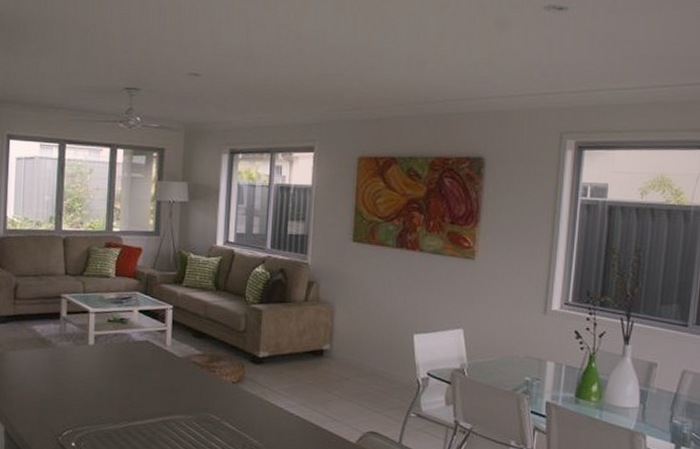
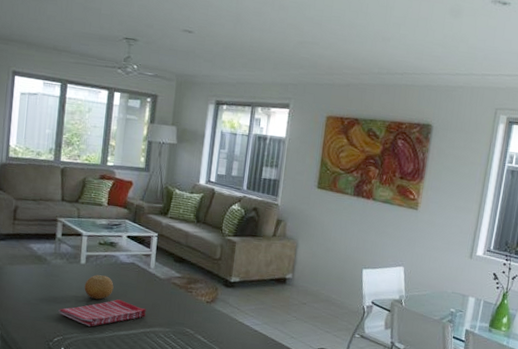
dish towel: none [67,384,165,417] -> present [58,299,147,327]
fruit: none [94,357,127,385] -> present [84,275,114,300]

